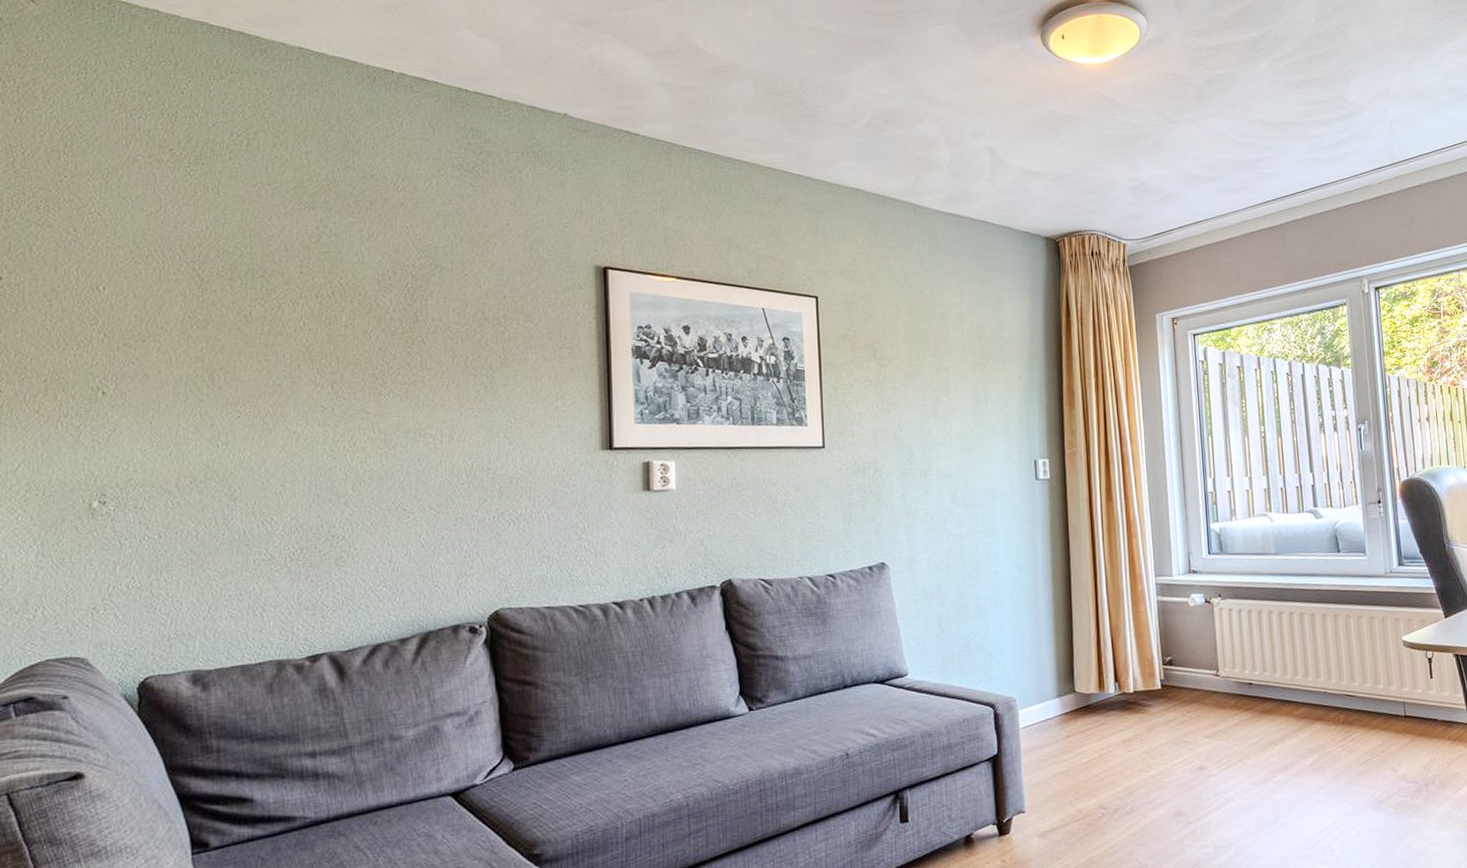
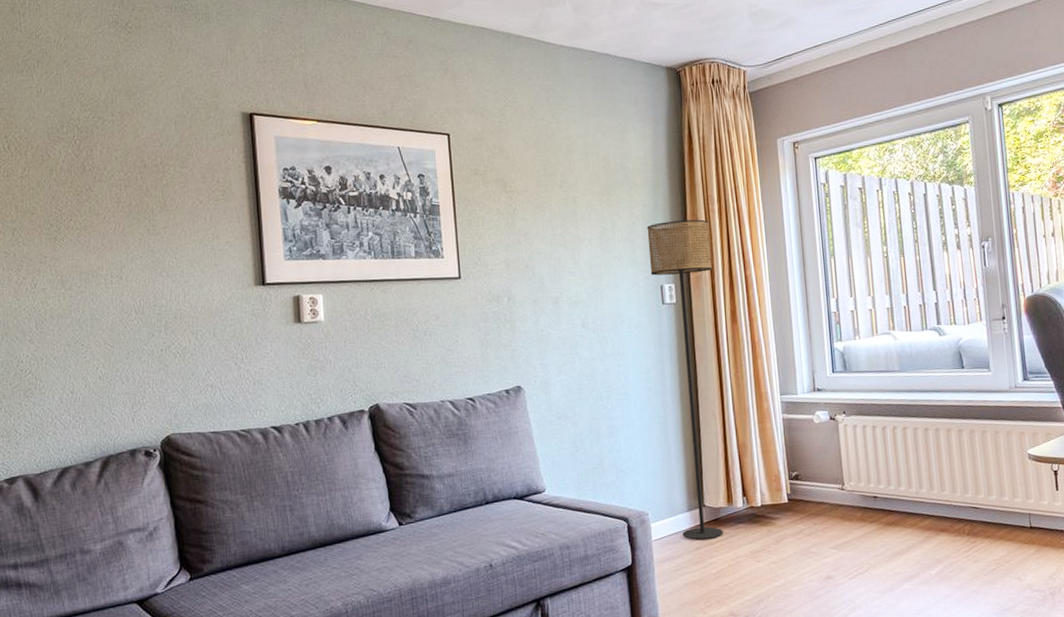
floor lamp: none [1021,393,1094,728] -> present [647,219,723,540]

